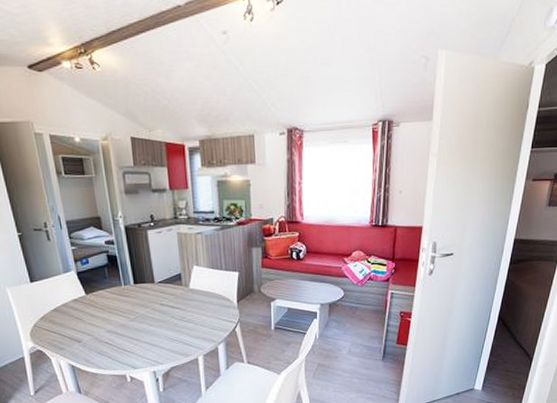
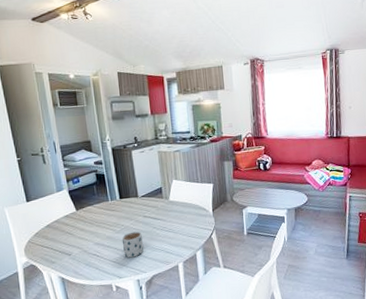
mug: none [136,320,161,348] -> present [121,231,144,258]

